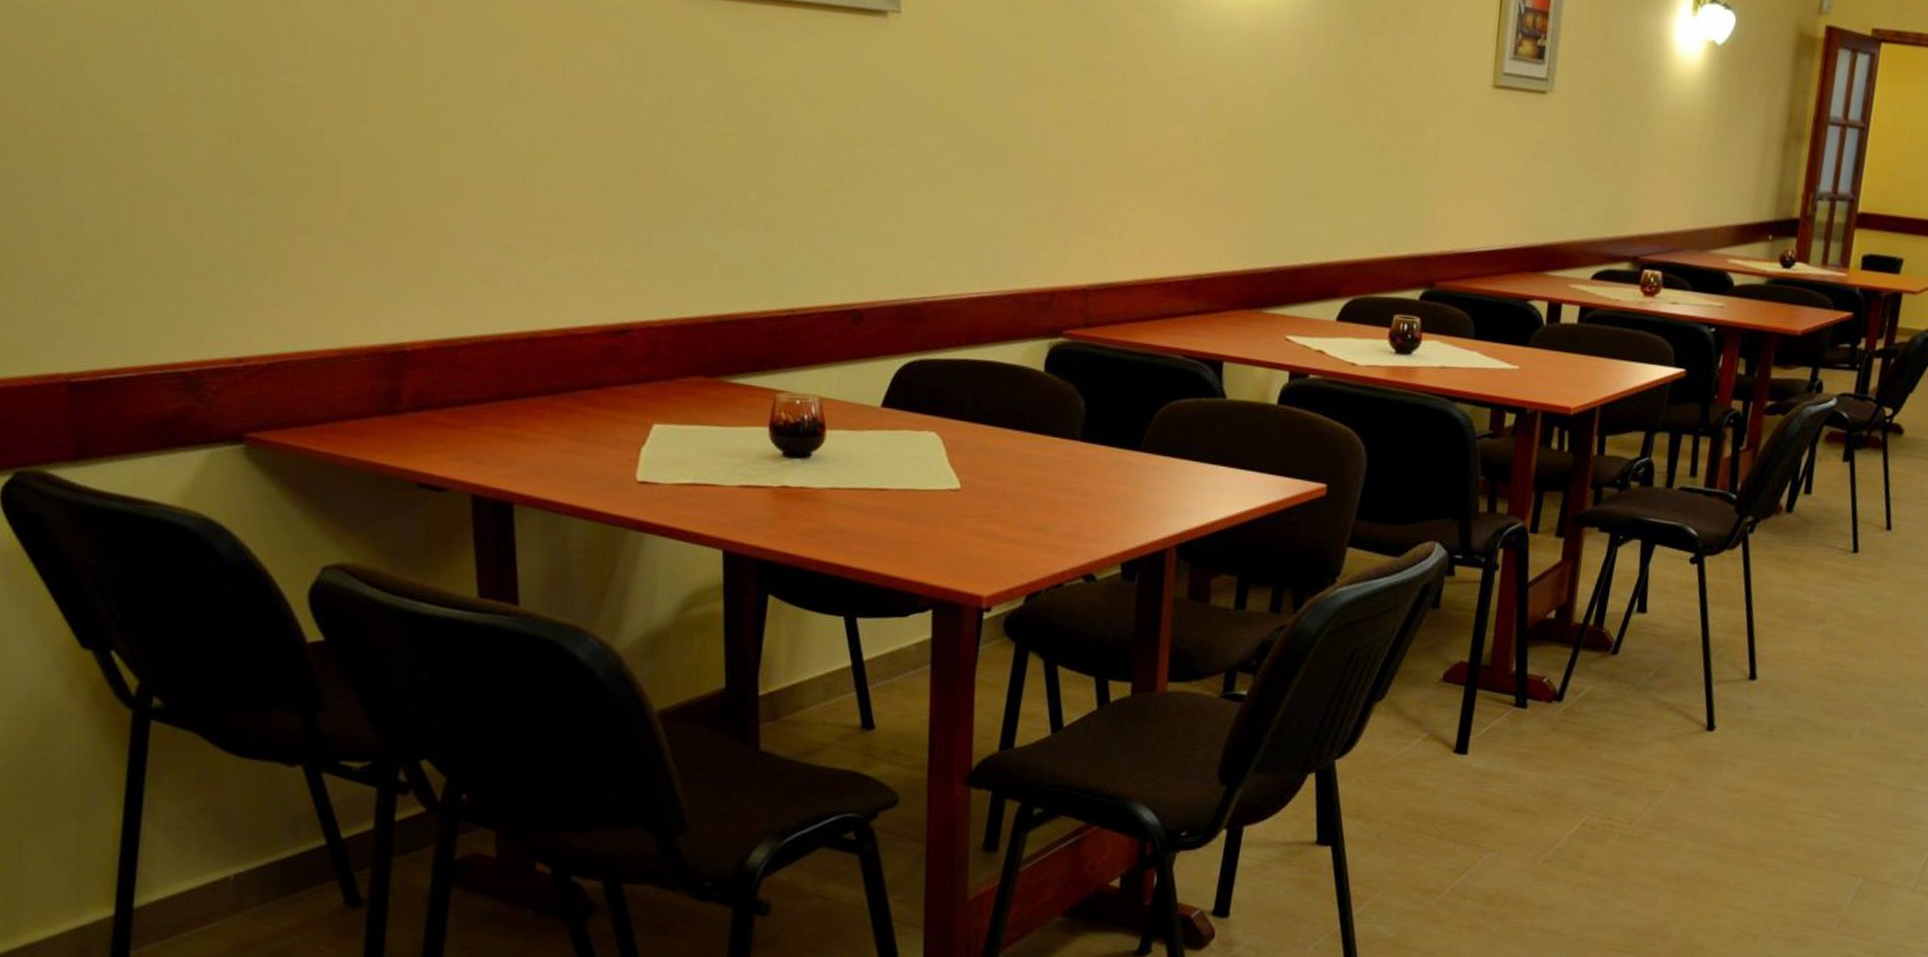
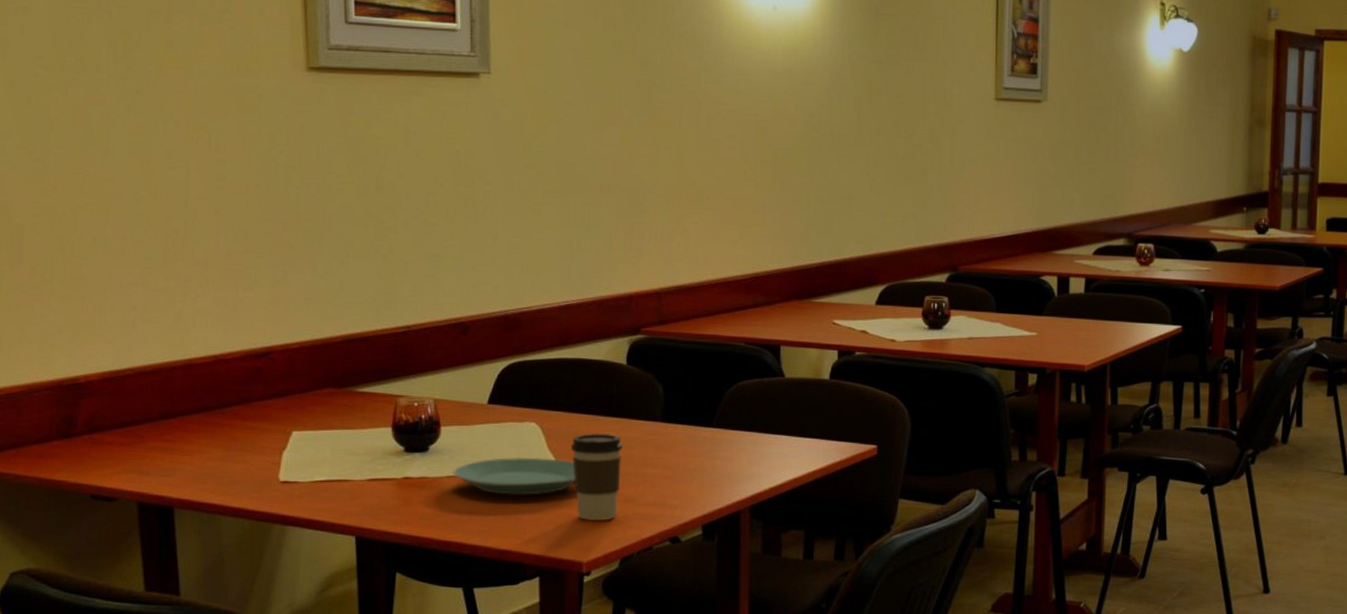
plate: none [838,470,980,517] -> present [453,457,576,496]
coffee cup: none [975,449,1035,550] -> present [570,434,622,520]

